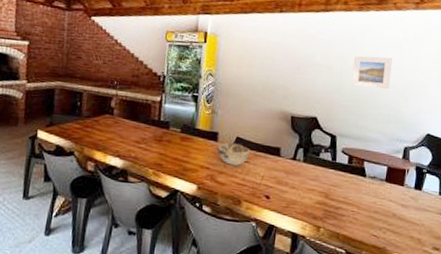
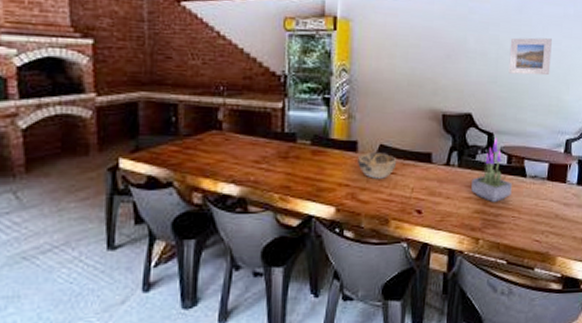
potted plant: none [314,139,352,196] -> present [471,137,512,202]

